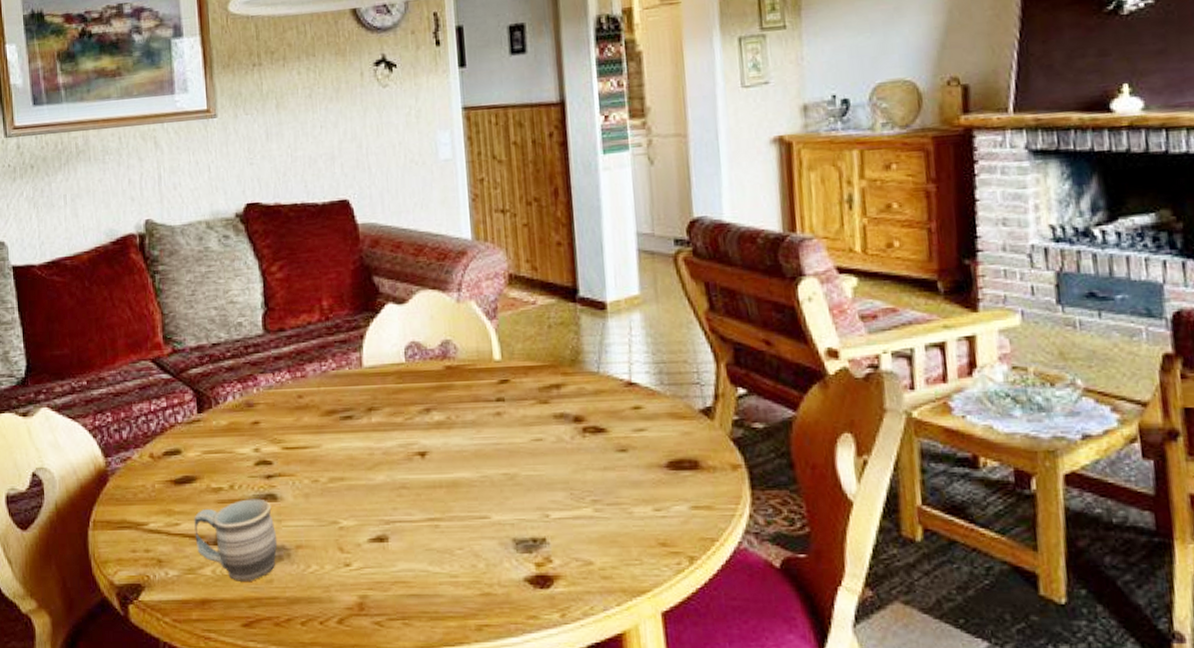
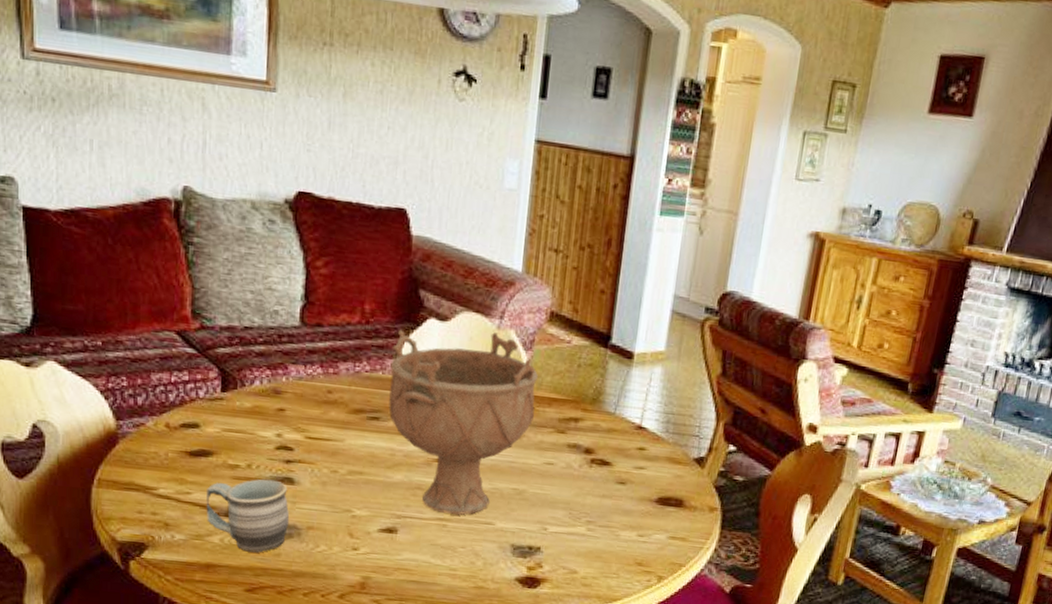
decorative bowl: none [354,306,512,512] -> present [389,329,539,515]

